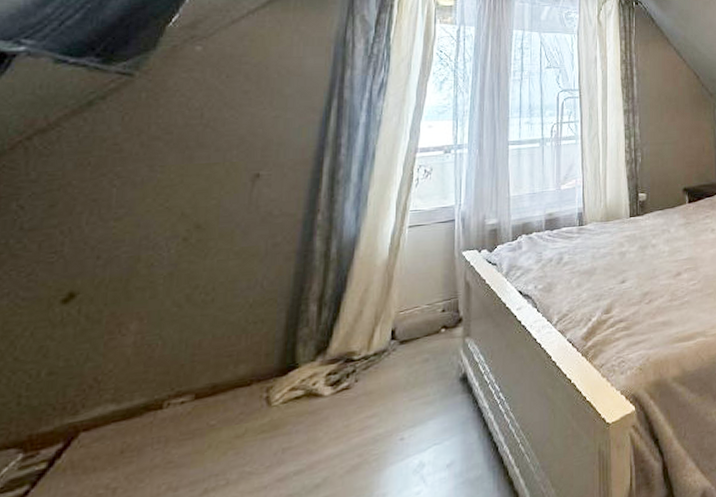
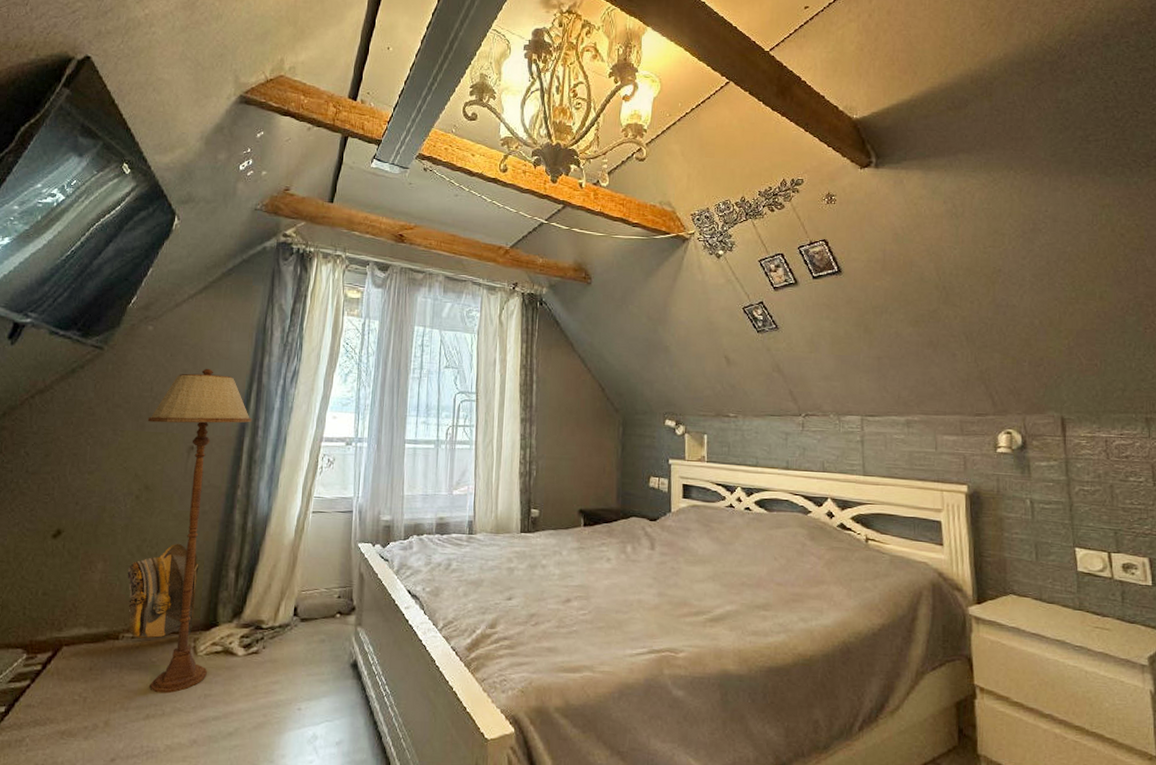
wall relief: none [173,283,271,402] -> present [127,543,199,639]
floor lamp: none [197,87,333,461] -> present [147,368,252,694]

